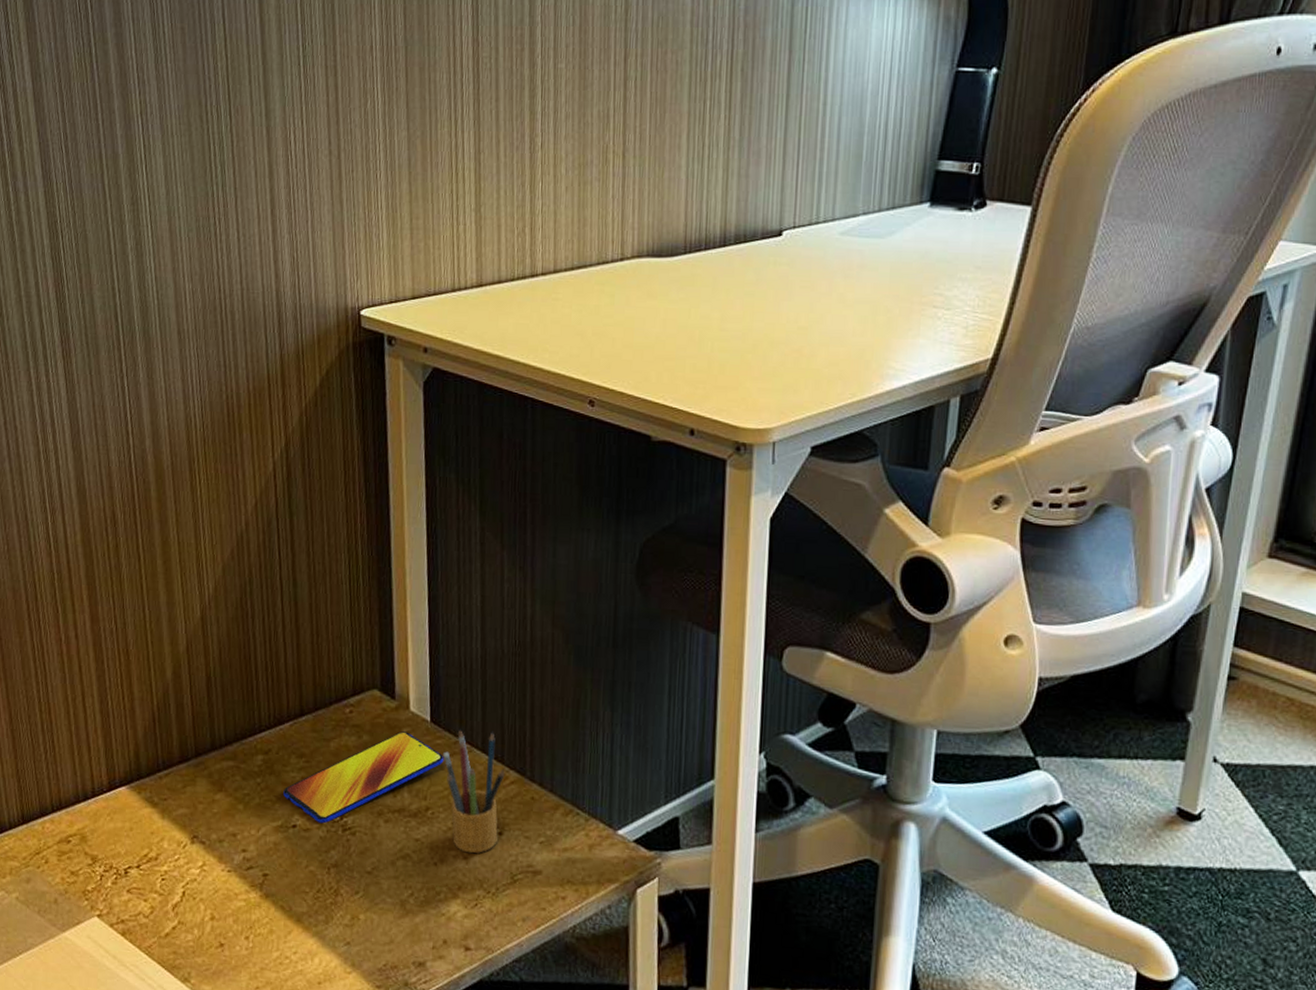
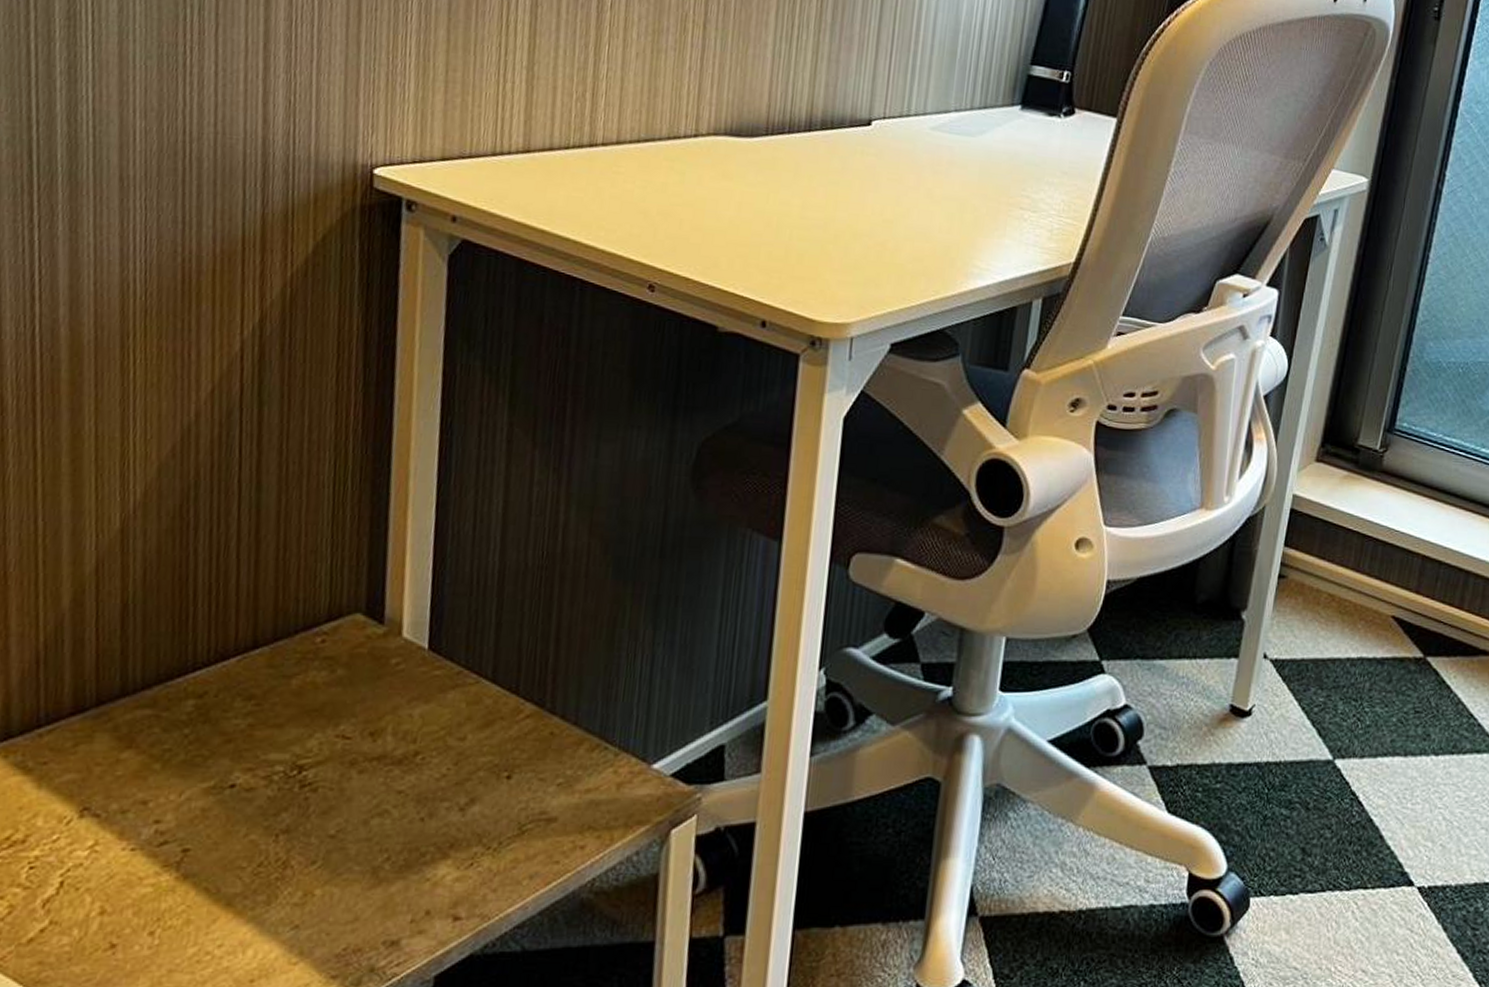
smartphone: present [283,731,444,824] -> none [220,662,443,780]
pencil box: present [443,729,505,854] -> none [441,656,520,804]

